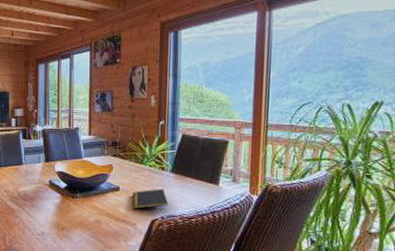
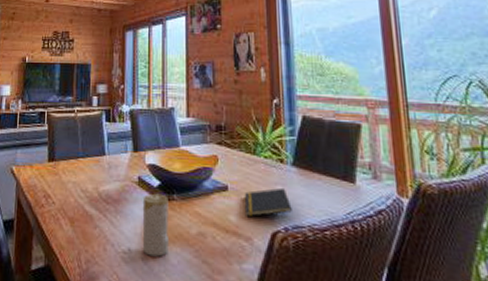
candle: none [52,193,73,237] -> present [142,193,168,257]

